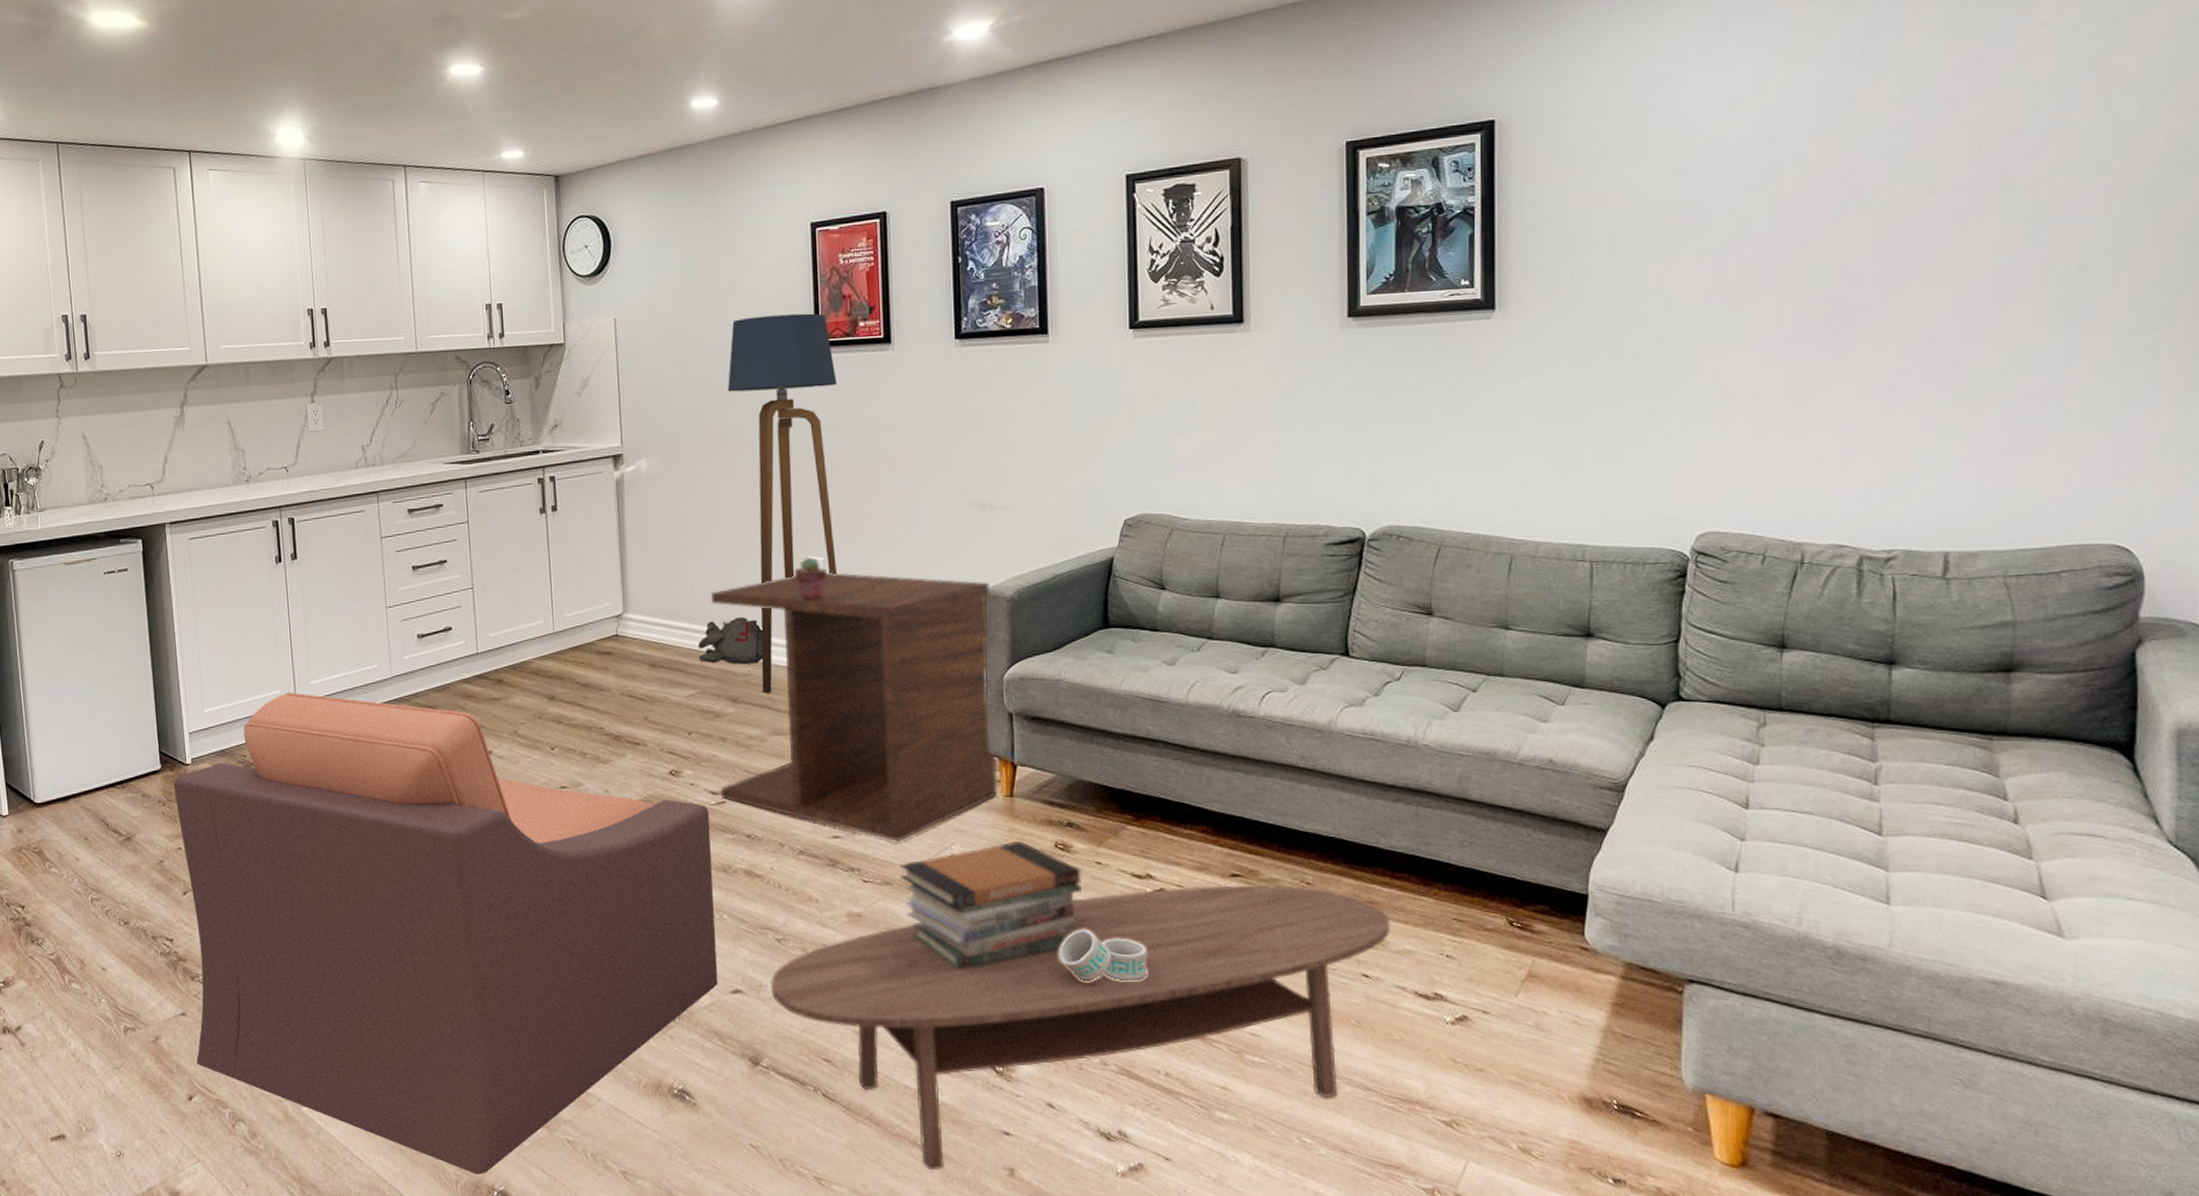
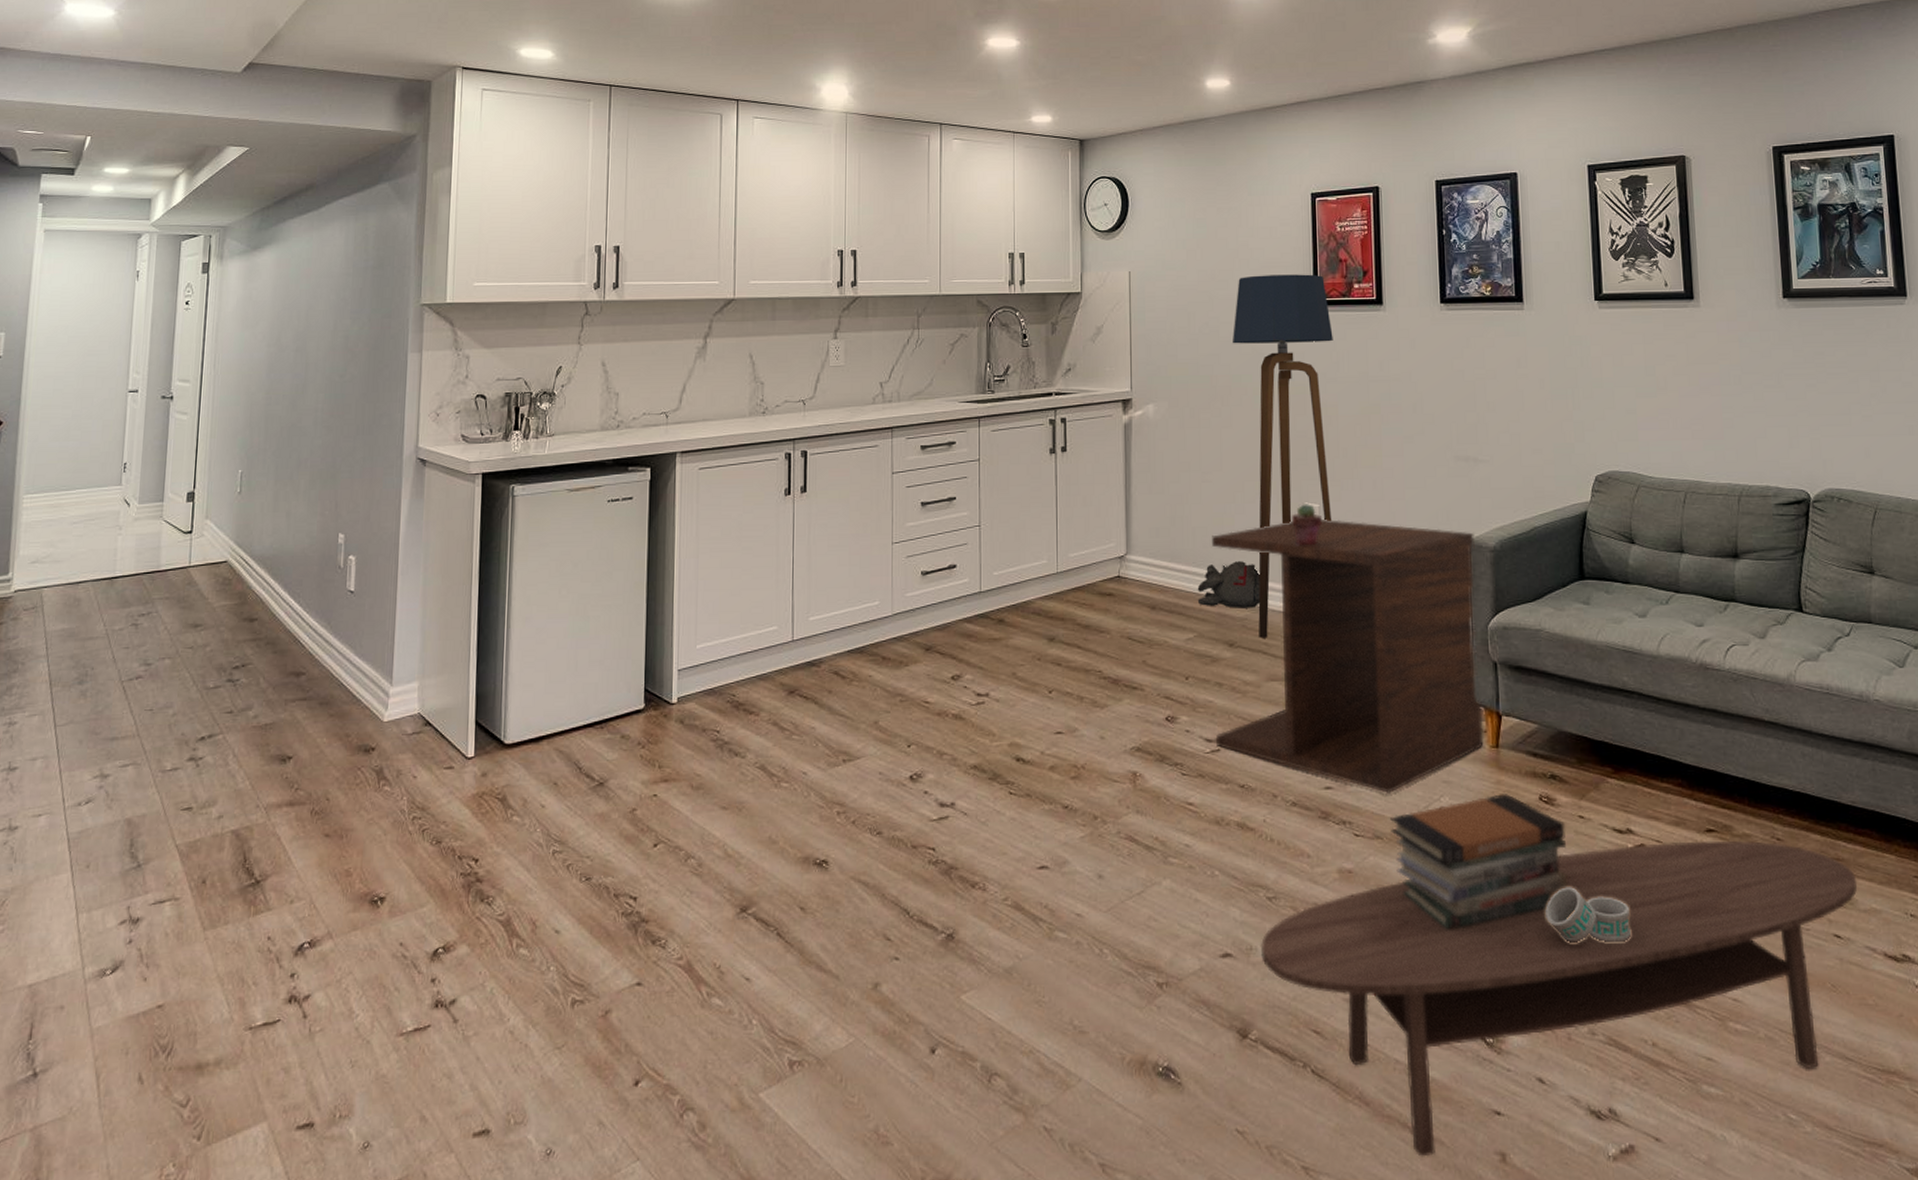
armchair: present [173,692,717,1174] -> none [648,628,1207,1170]

